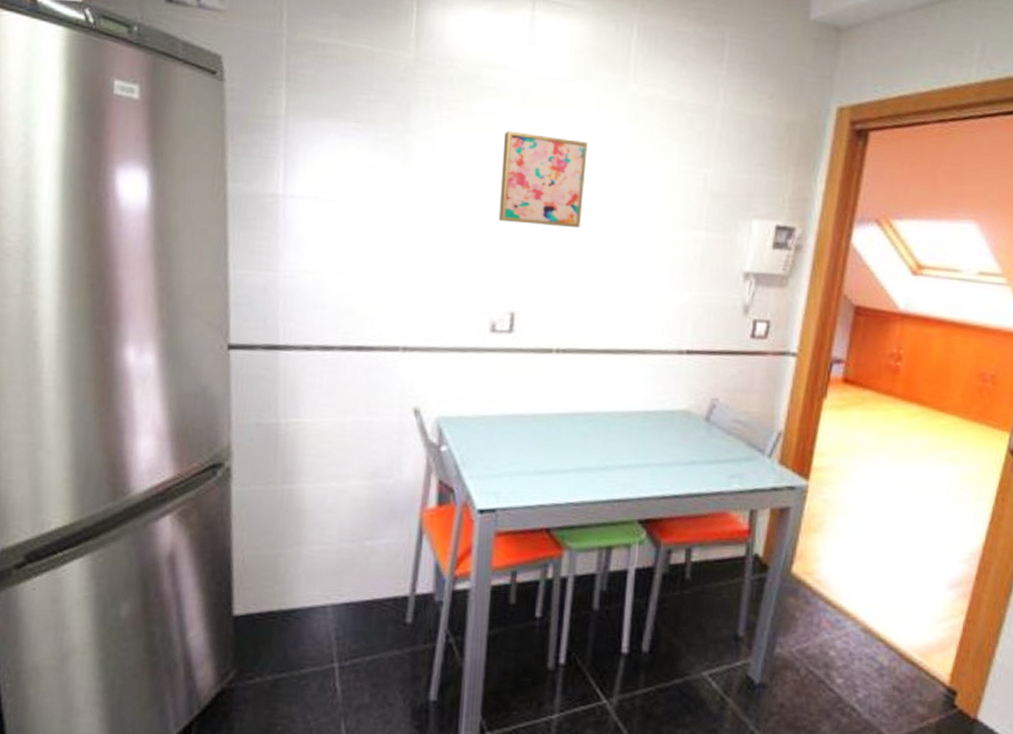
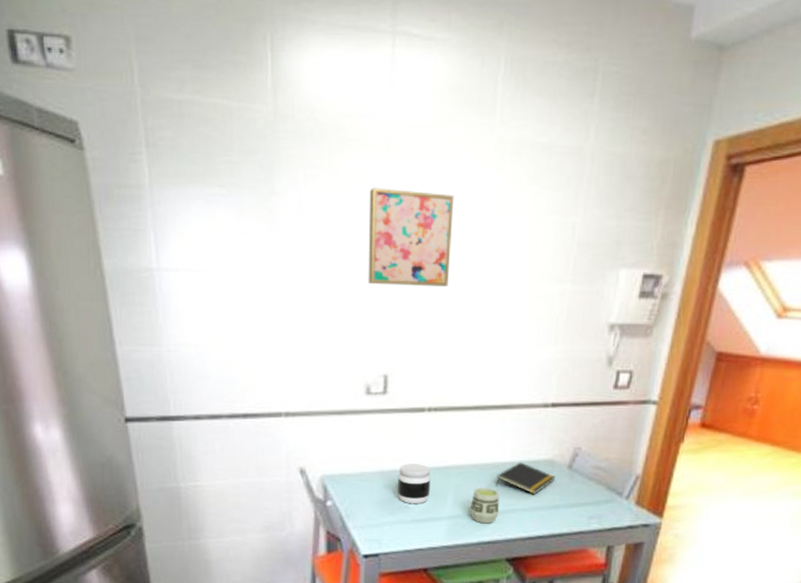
jar: none [520,408,557,454] -> present [398,464,431,504]
cup: none [598,437,632,479] -> present [469,487,500,524]
notepad: none [628,411,692,449] -> present [496,462,556,495]

